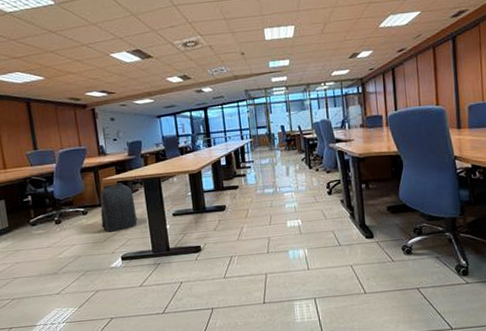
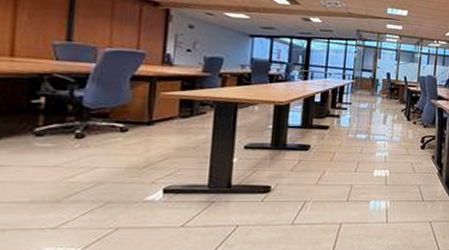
backpack: present [100,182,138,232] -> none [144,100,198,158]

